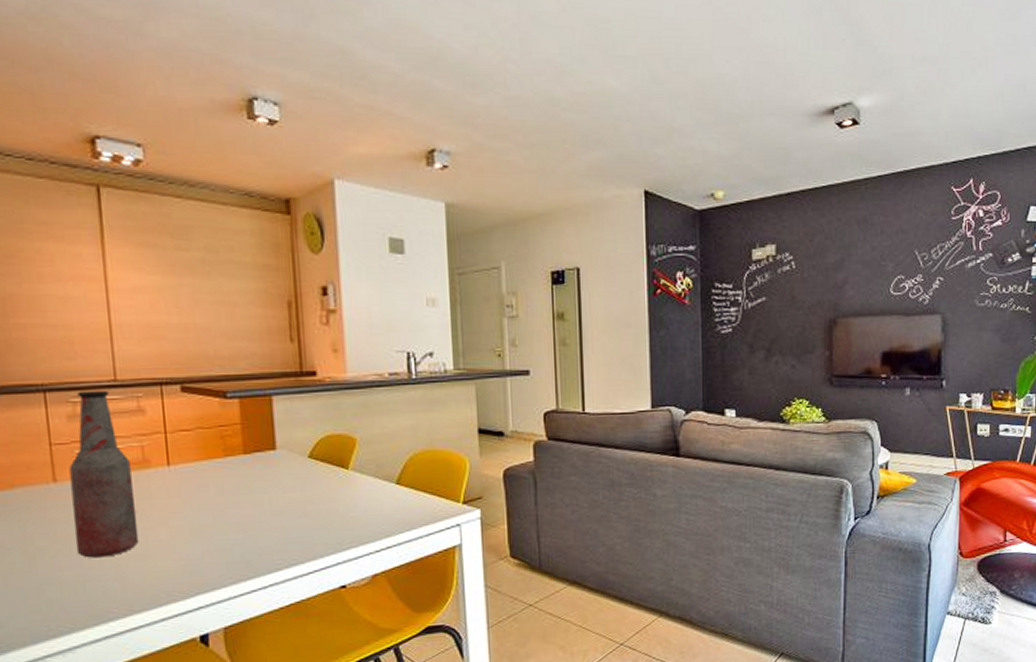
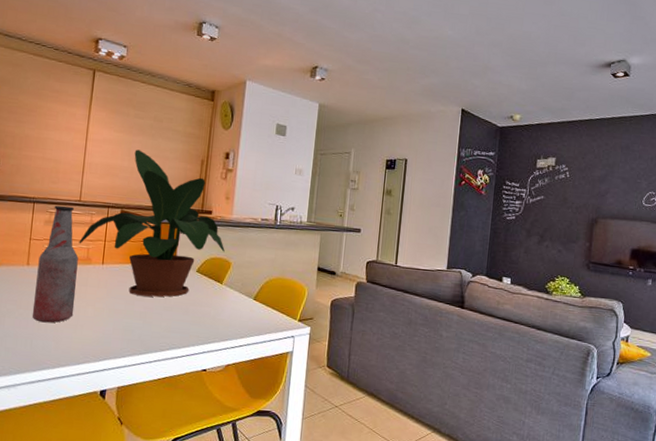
potted plant: none [126,297,344,501] -> present [78,149,225,297]

